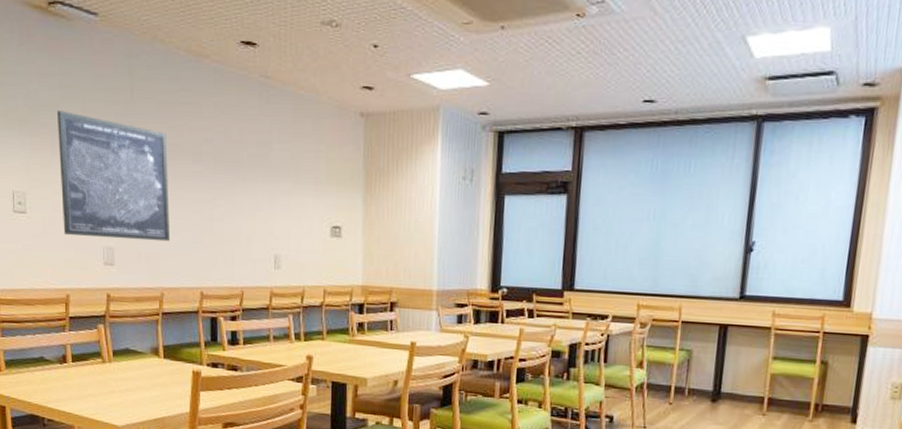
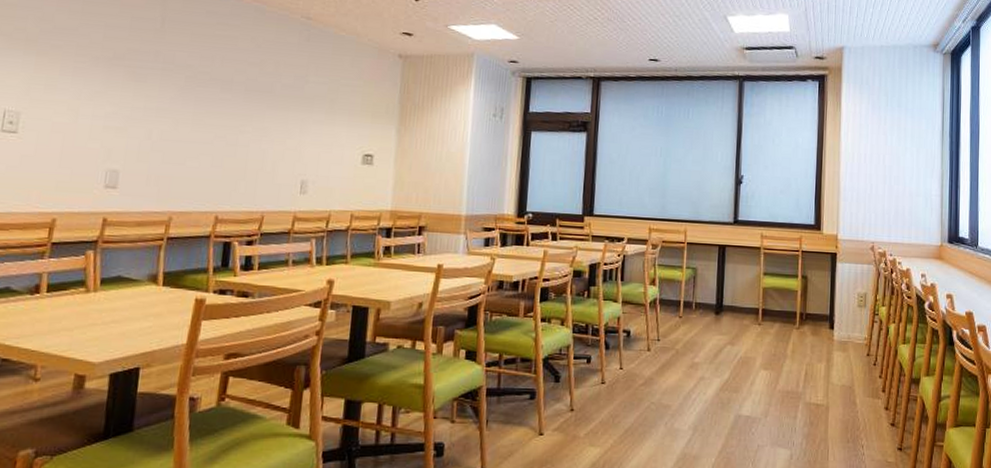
wall art: present [58,111,170,242] -> none [60,34,196,166]

